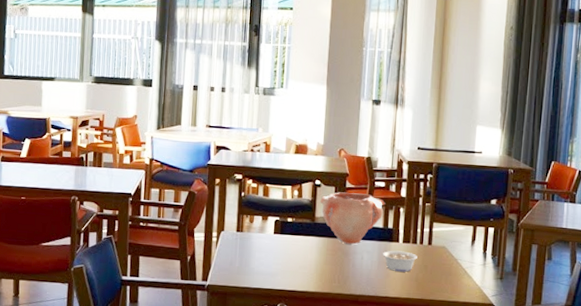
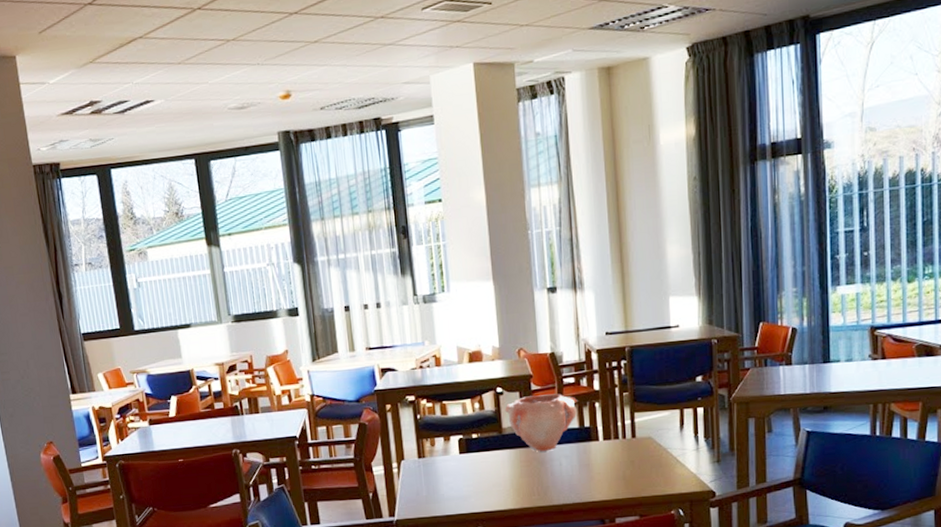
legume: present [382,250,417,272] -> none [582,449,622,473]

